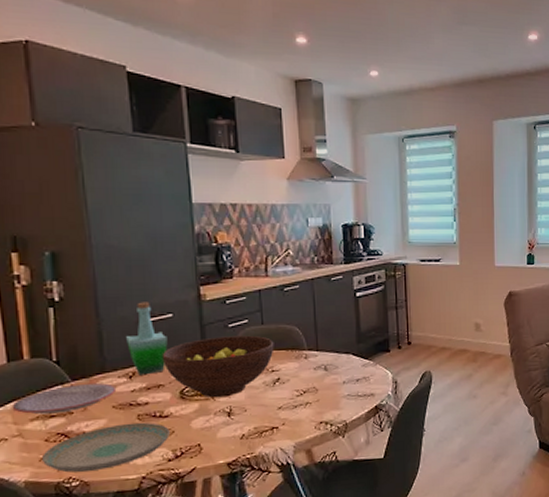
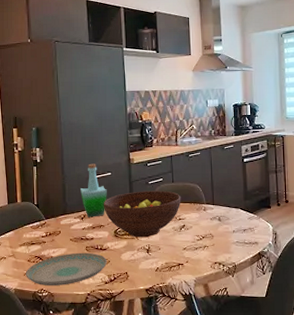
plate: present [12,383,117,415] -> none [9,221,73,242]

